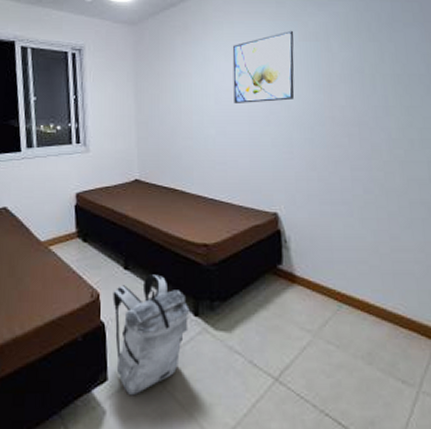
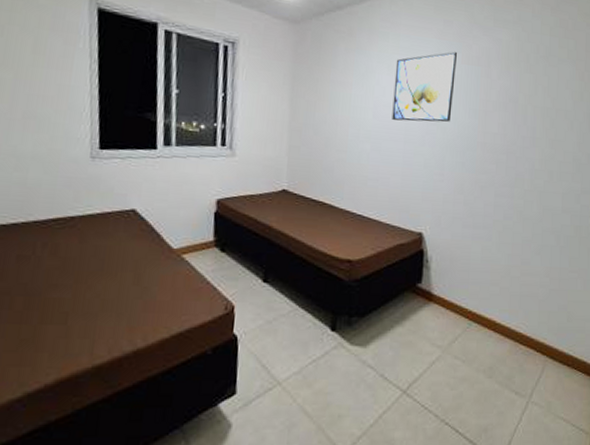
backpack: present [113,274,190,396] -> none [246,288,327,409]

